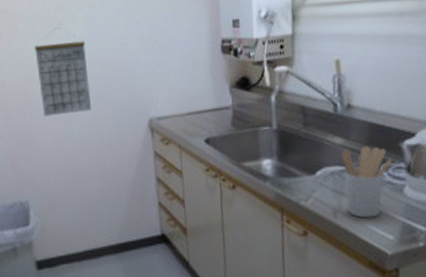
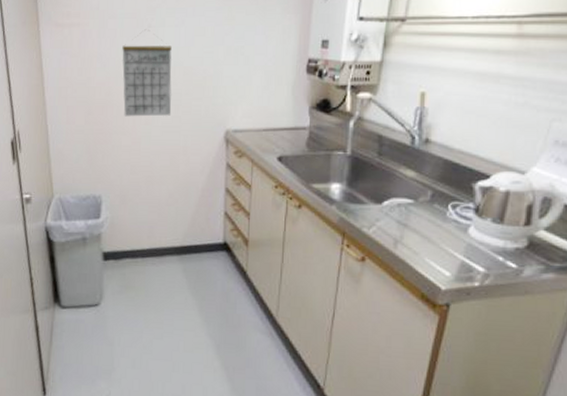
utensil holder: present [341,146,393,218] -> none [409,182,462,253]

